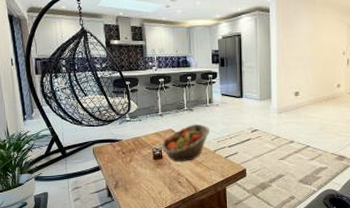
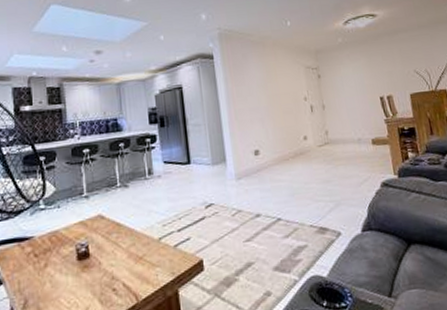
fruit basket: present [162,124,210,162] -> none [88,204,152,260]

